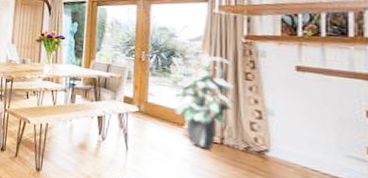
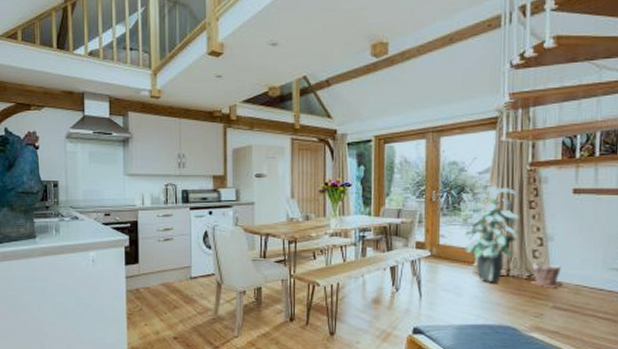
plant pot: none [249,136,286,166] -> present [531,263,562,288]

